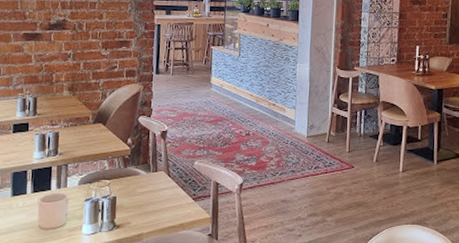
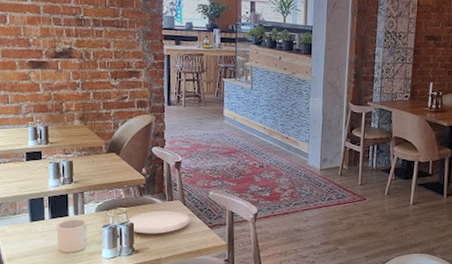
plate: none [109,182,175,208] -> present [126,210,191,234]

